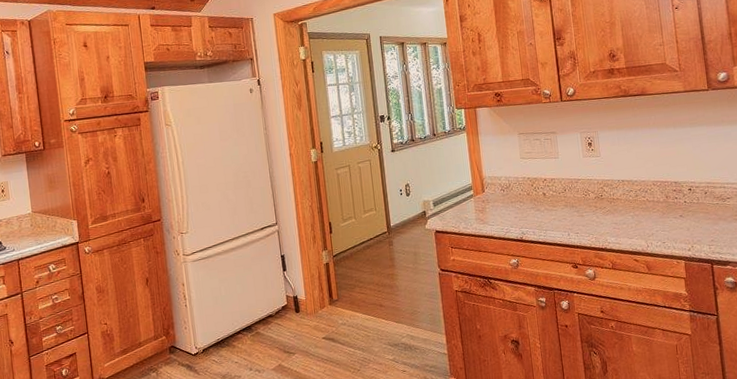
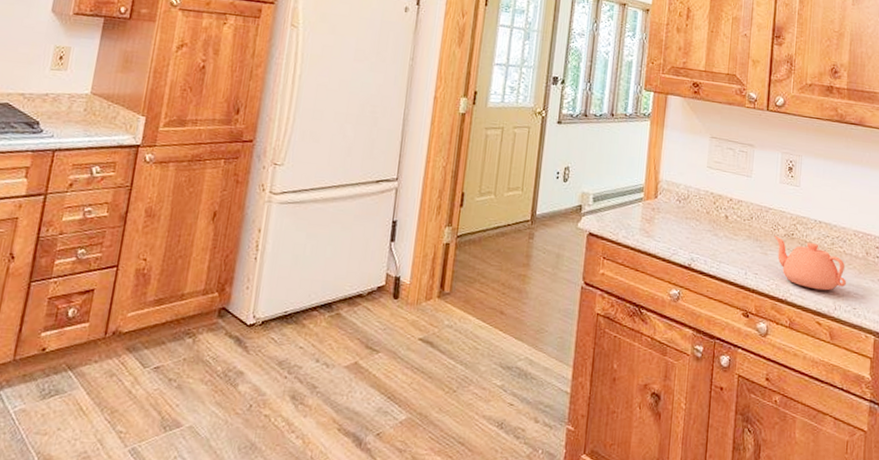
teapot: none [586,198,653,235] -> present [774,235,846,291]

